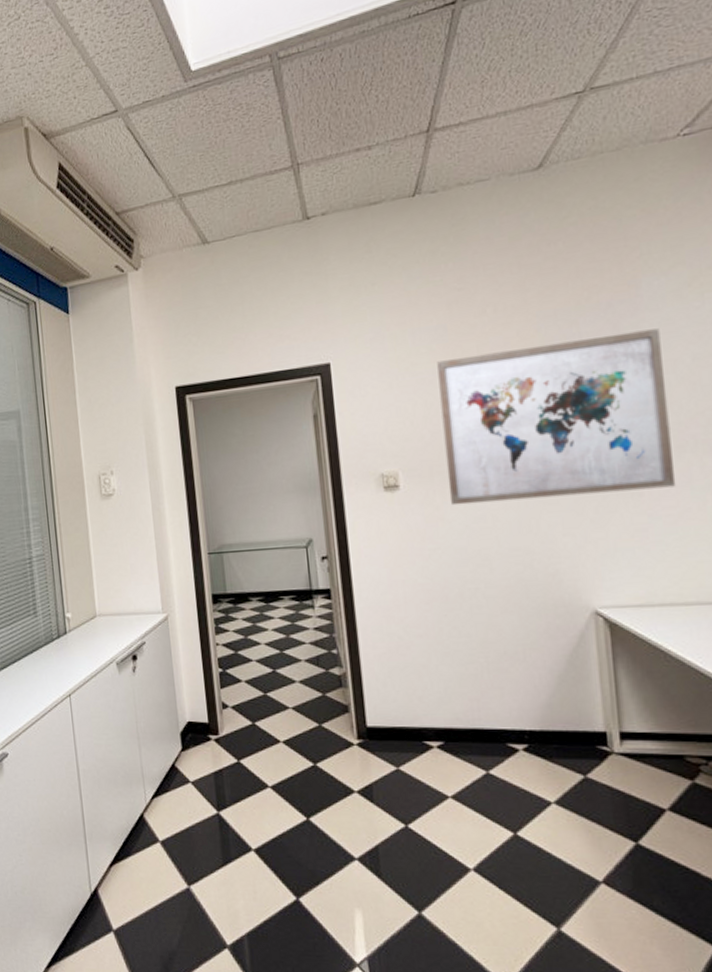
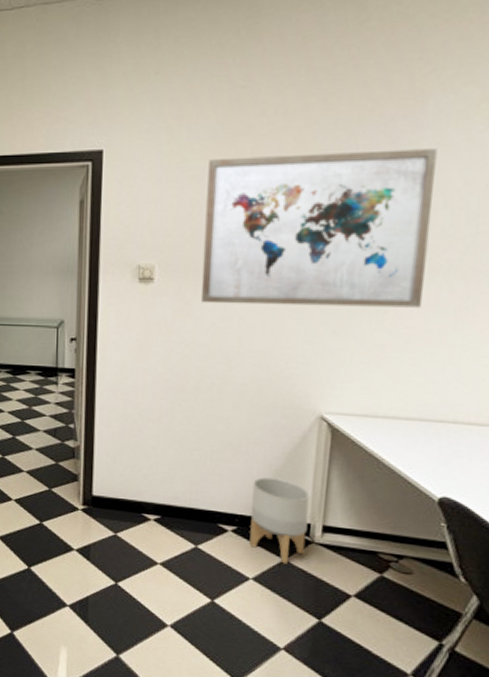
planter: none [536,685,606,781] -> present [249,477,310,564]

